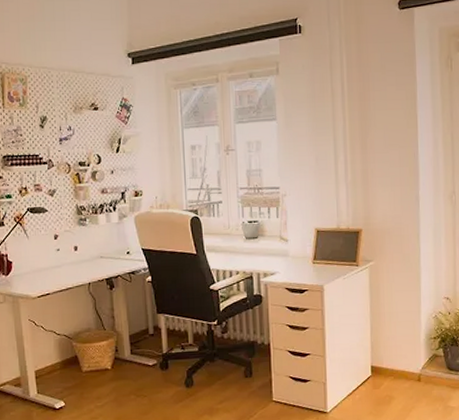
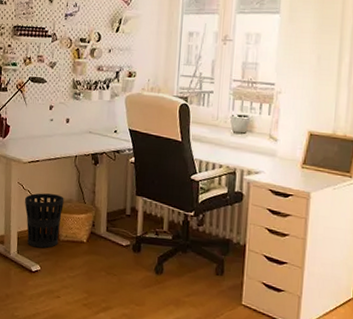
wastebasket: none [39,325,82,384] -> present [25,193,64,248]

